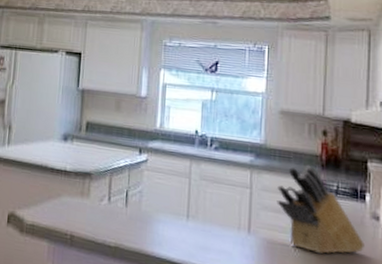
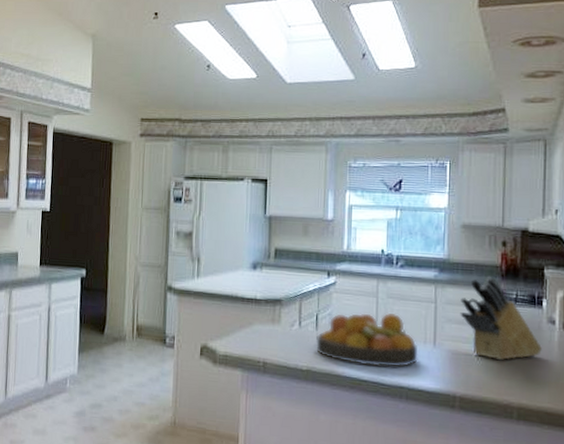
fruit bowl: none [125,191,232,253] -> present [316,312,418,368]

